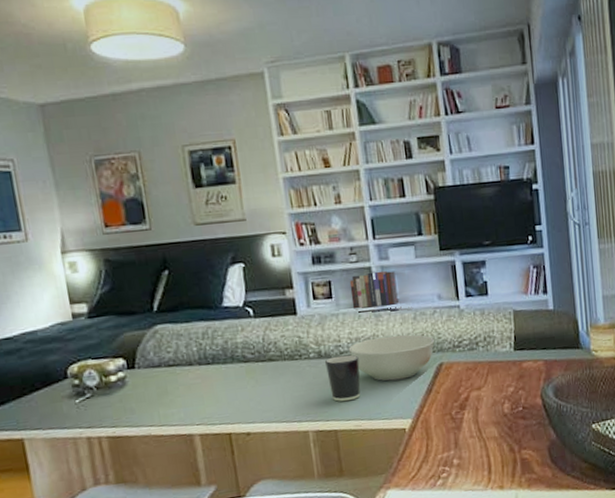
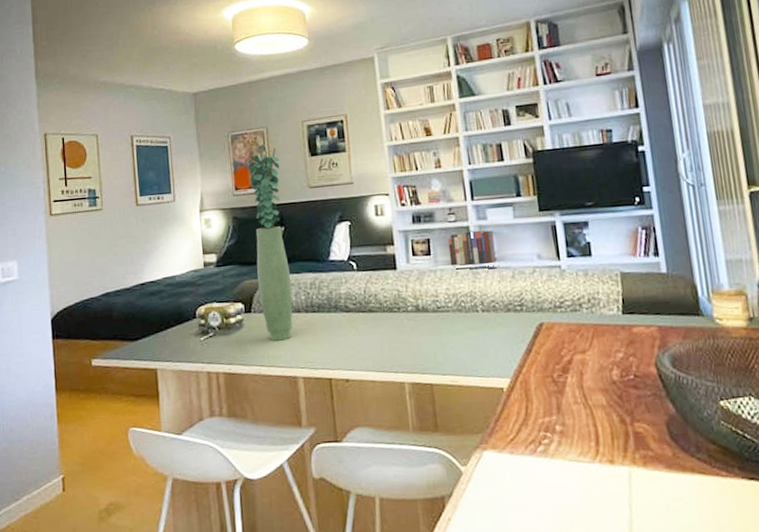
vase: none [115,177,185,398] -> present [246,148,293,341]
mug: present [324,354,361,402] -> none [422,309,457,356]
bowl: present [348,334,435,381] -> none [445,292,535,338]

